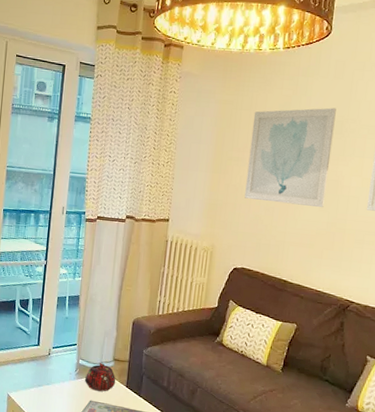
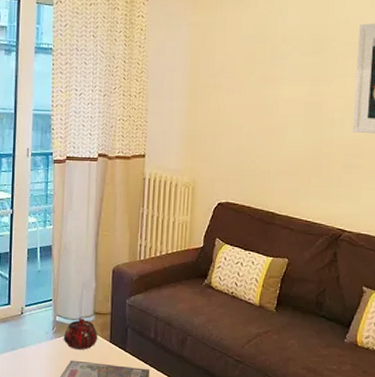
wall art: present [244,107,336,208] -> none [225,25,314,133]

